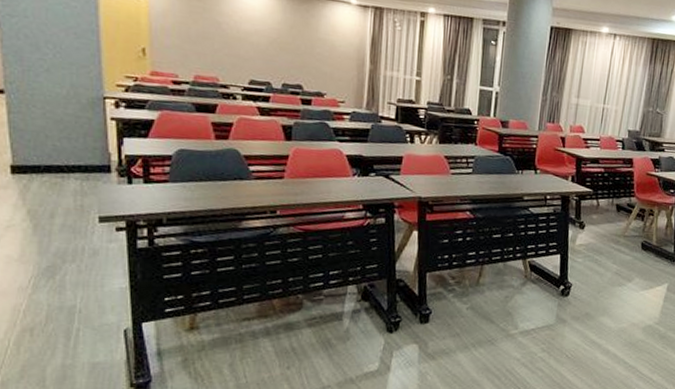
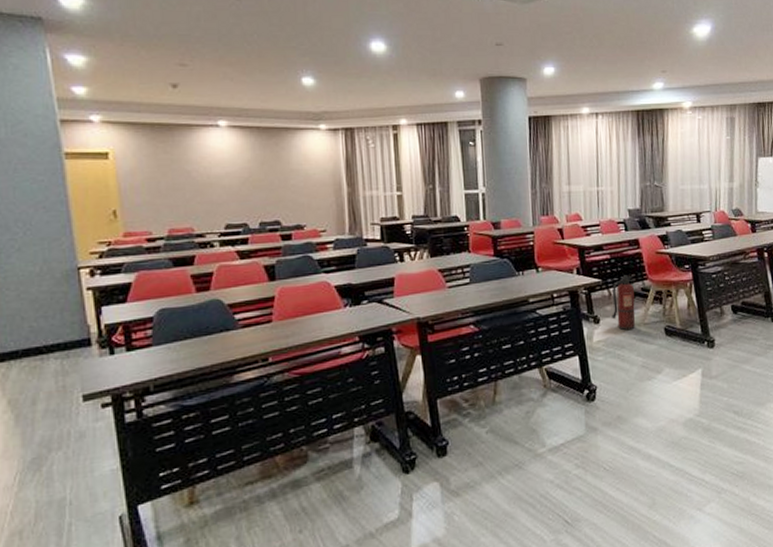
fire extinguisher: none [596,189,624,240] -> present [612,274,636,331]

